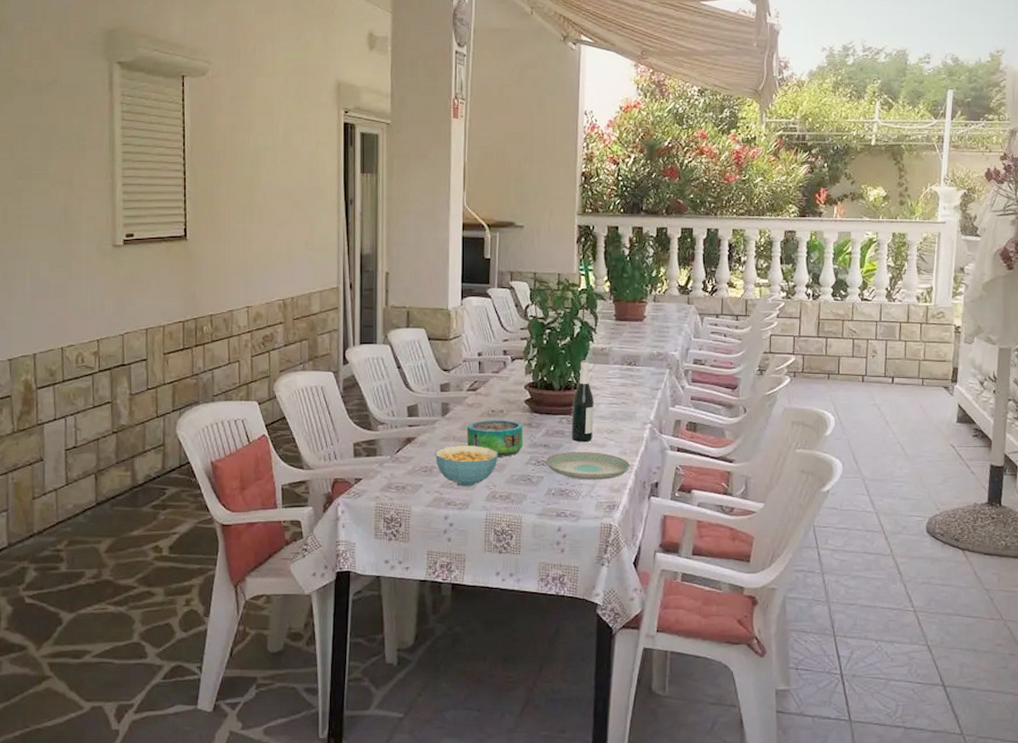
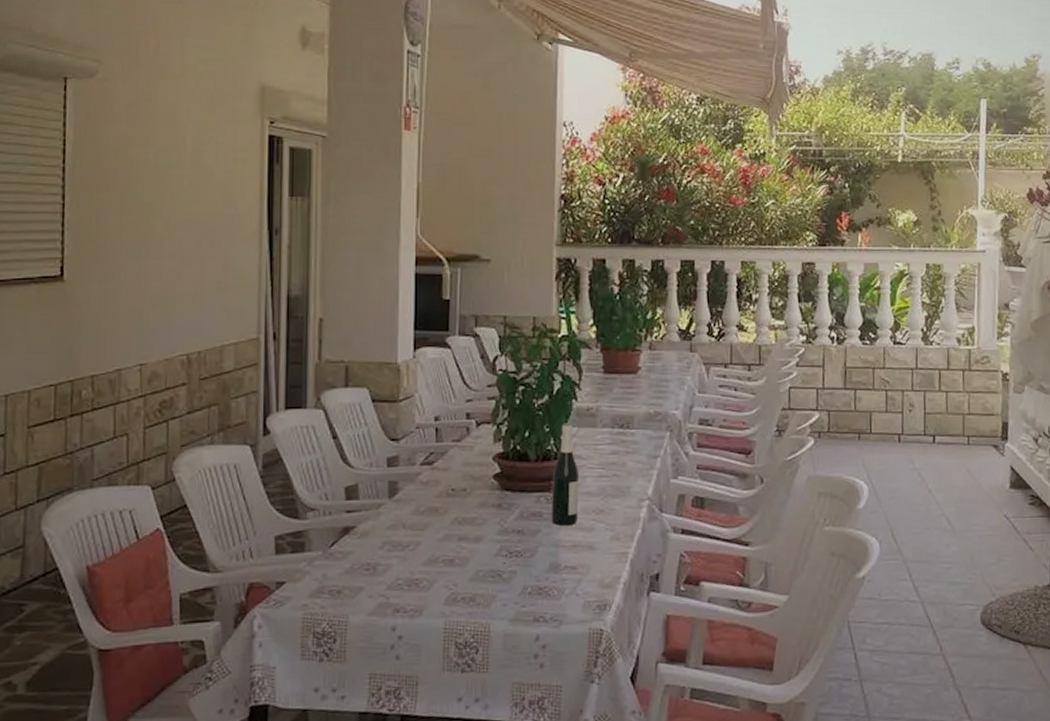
cereal bowl: present [435,446,498,486] -> none [380,534,459,587]
decorative bowl: present [466,419,523,457] -> none [420,500,491,548]
plate: present [546,452,631,480] -> none [520,538,625,573]

